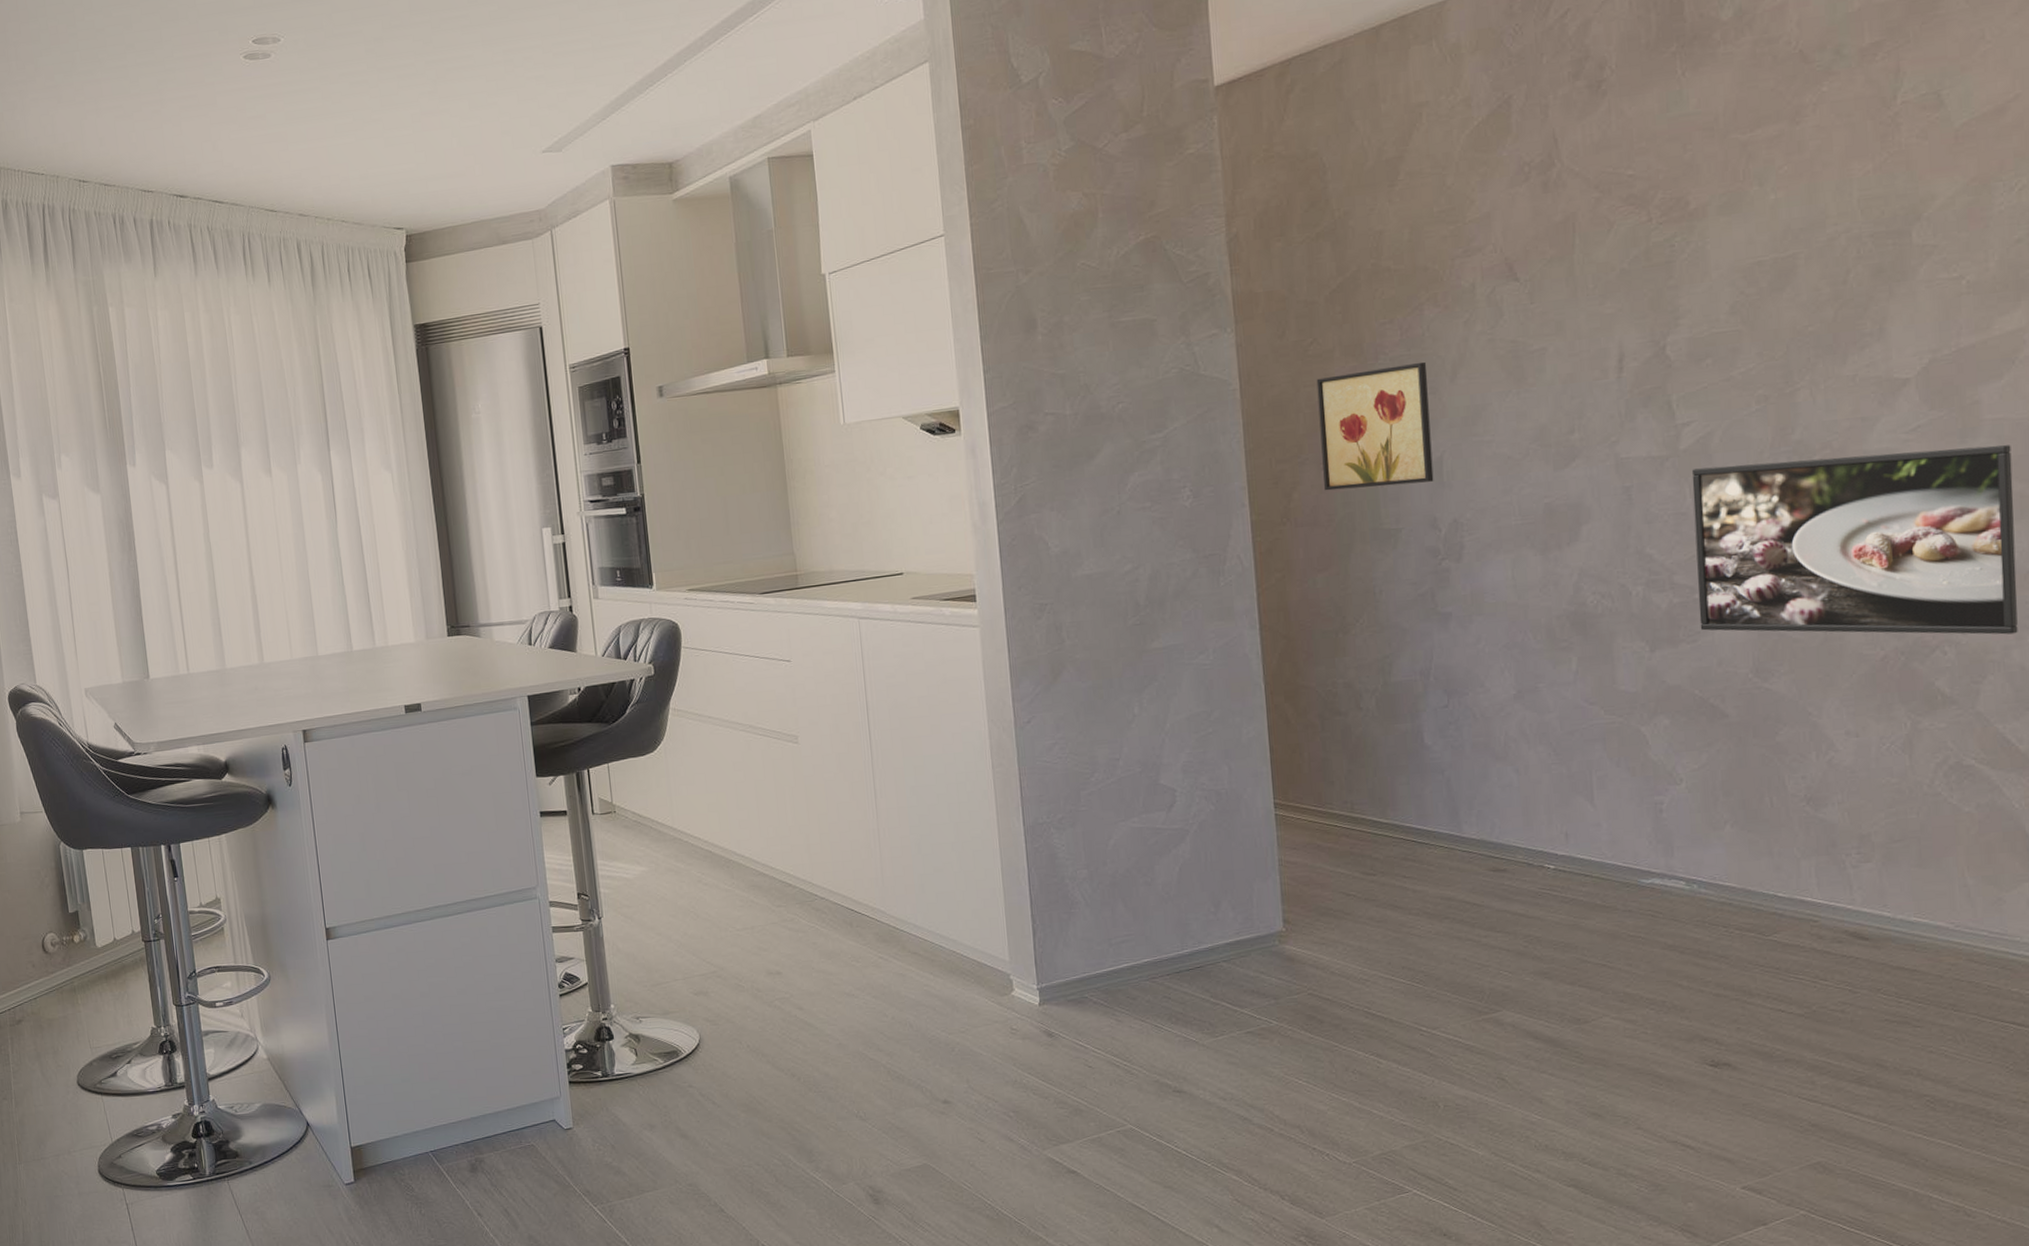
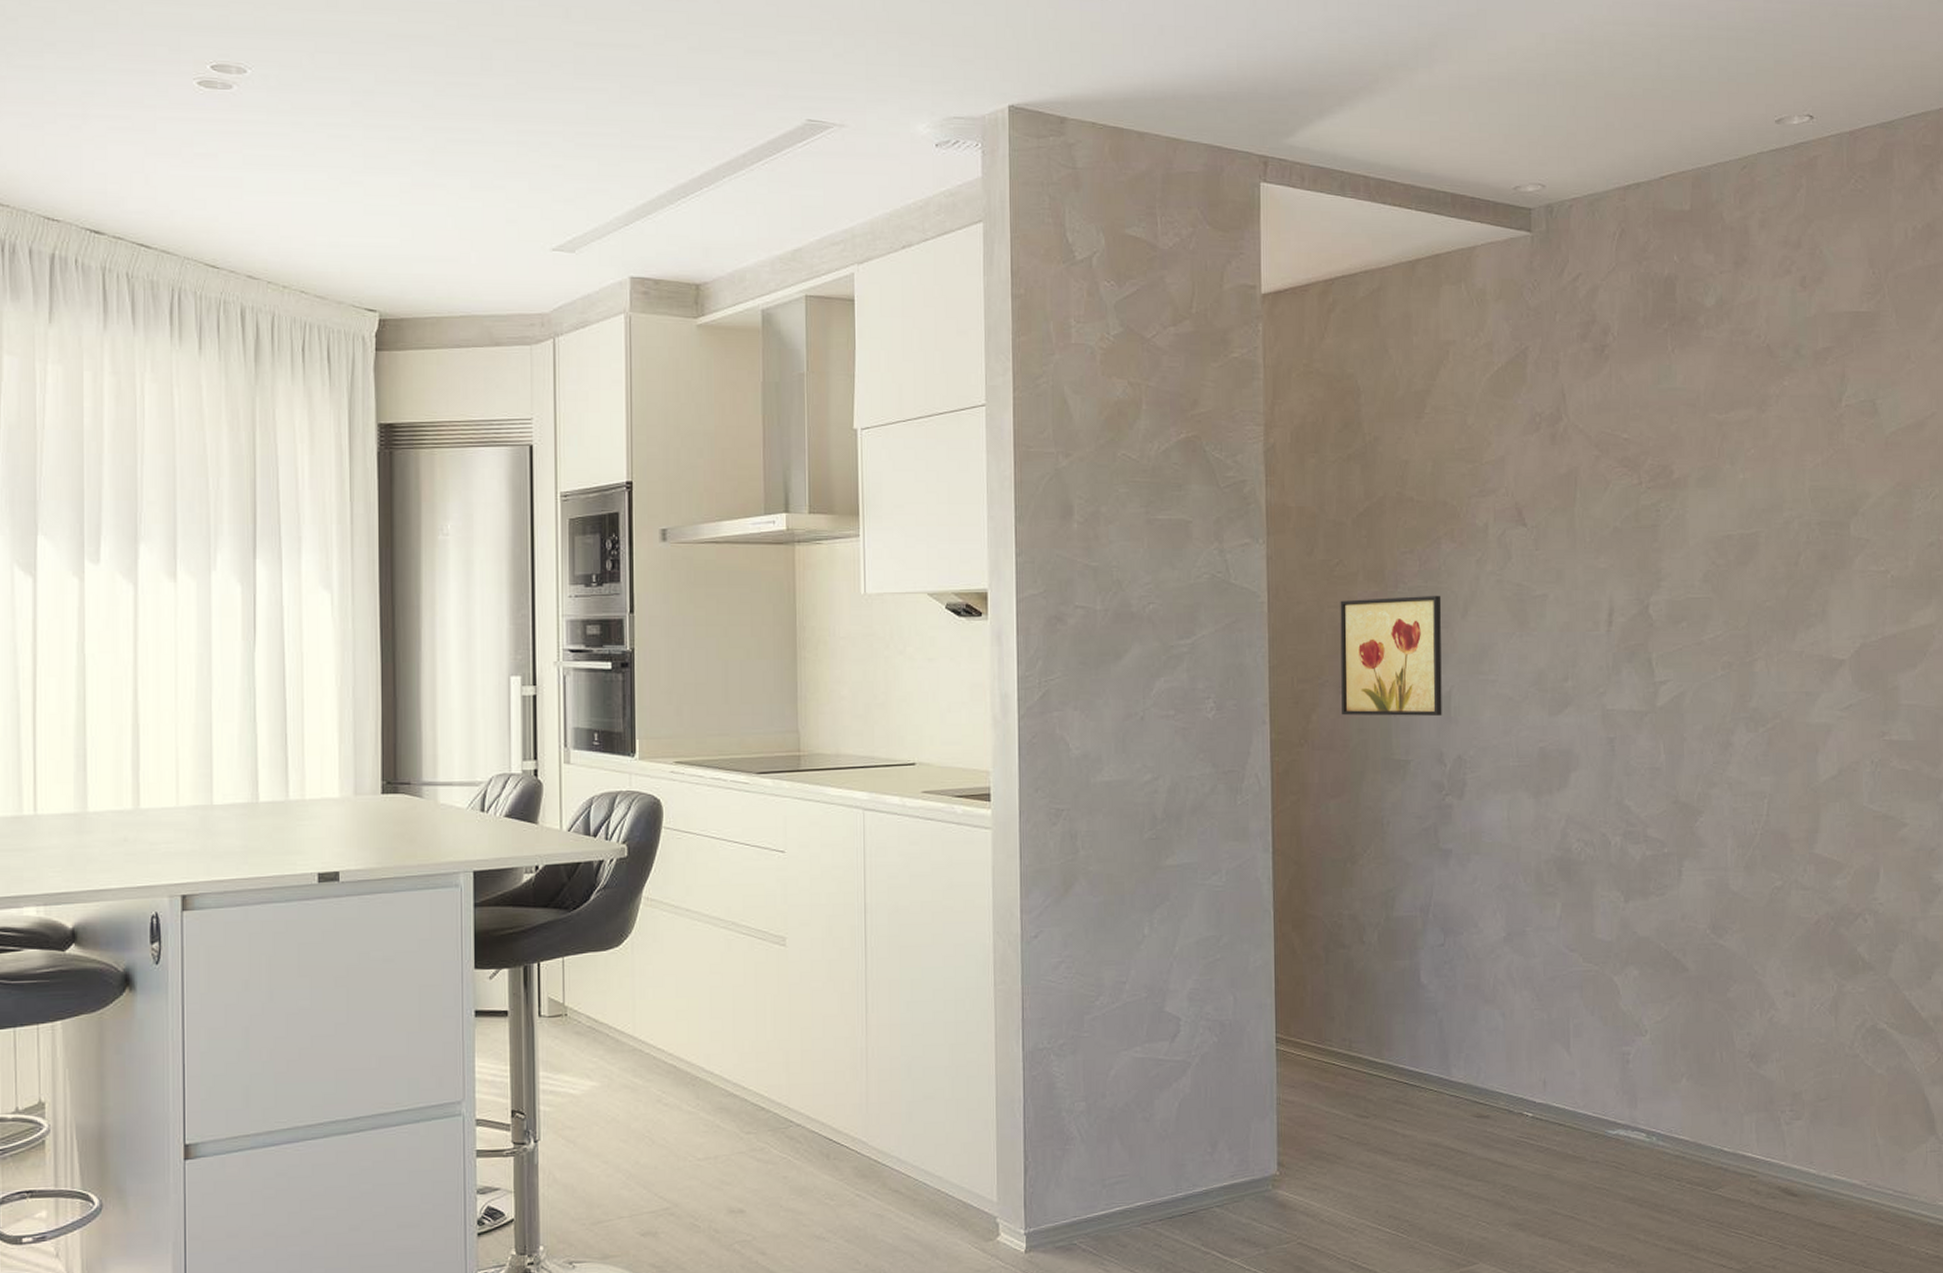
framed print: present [1691,444,2018,635] -> none [1666,726,1923,907]

